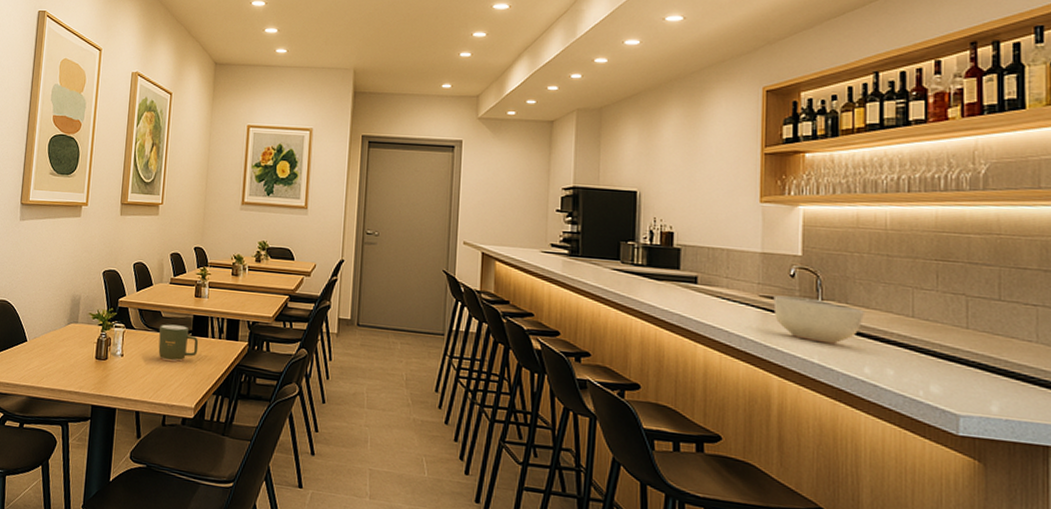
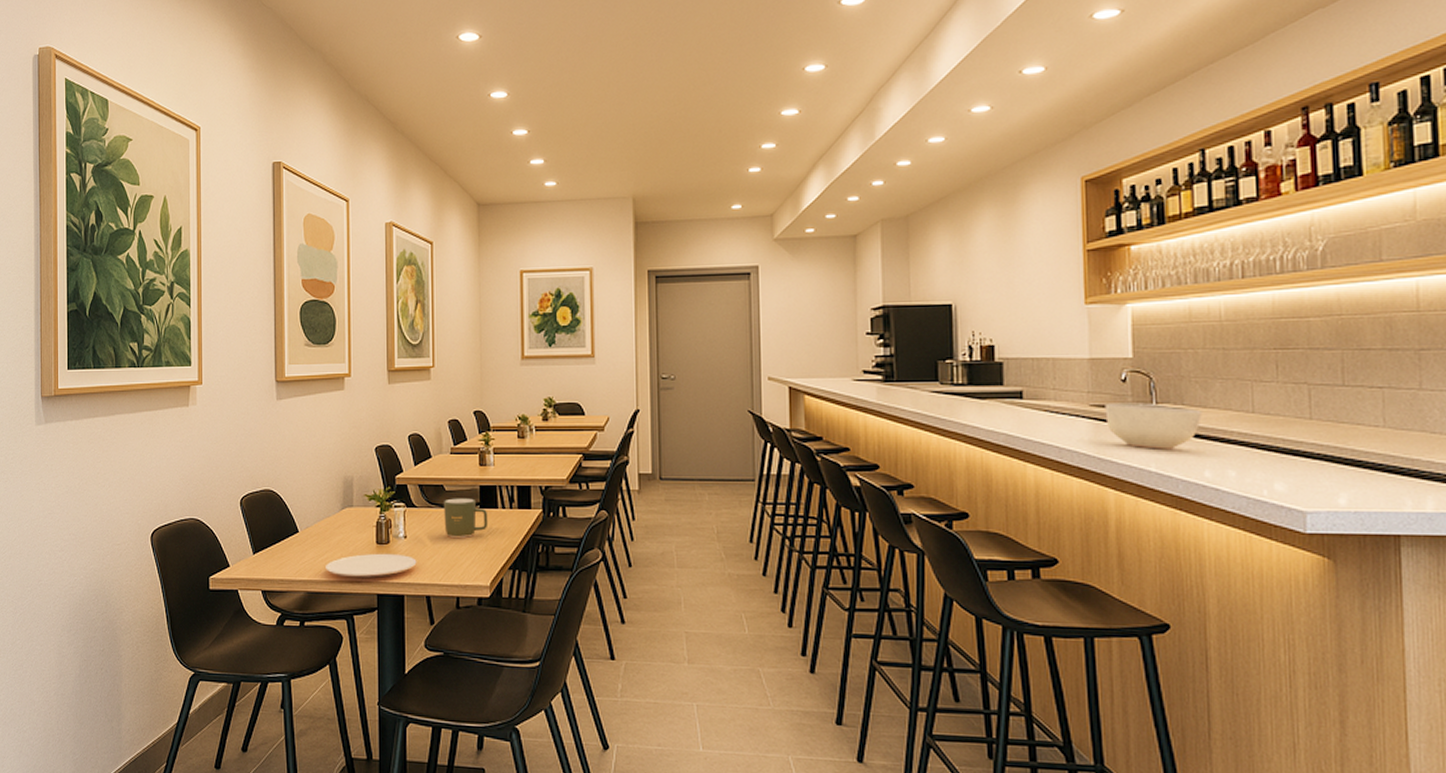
plate: none [48,367,131,390] -> present [326,553,417,577]

